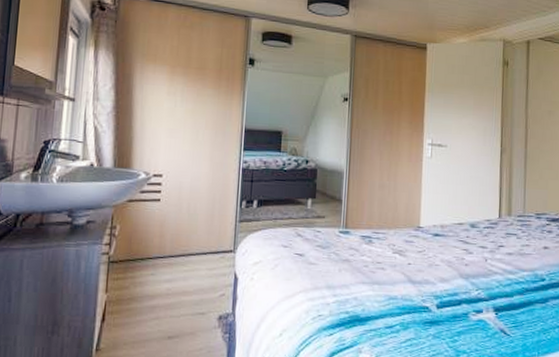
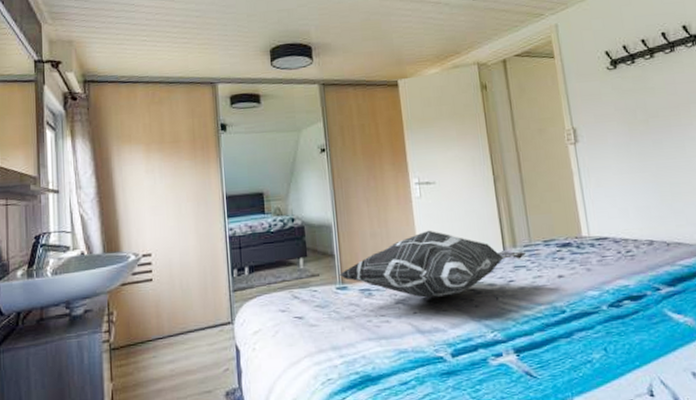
decorative pillow: none [344,189,518,253] -> present [339,230,526,299]

